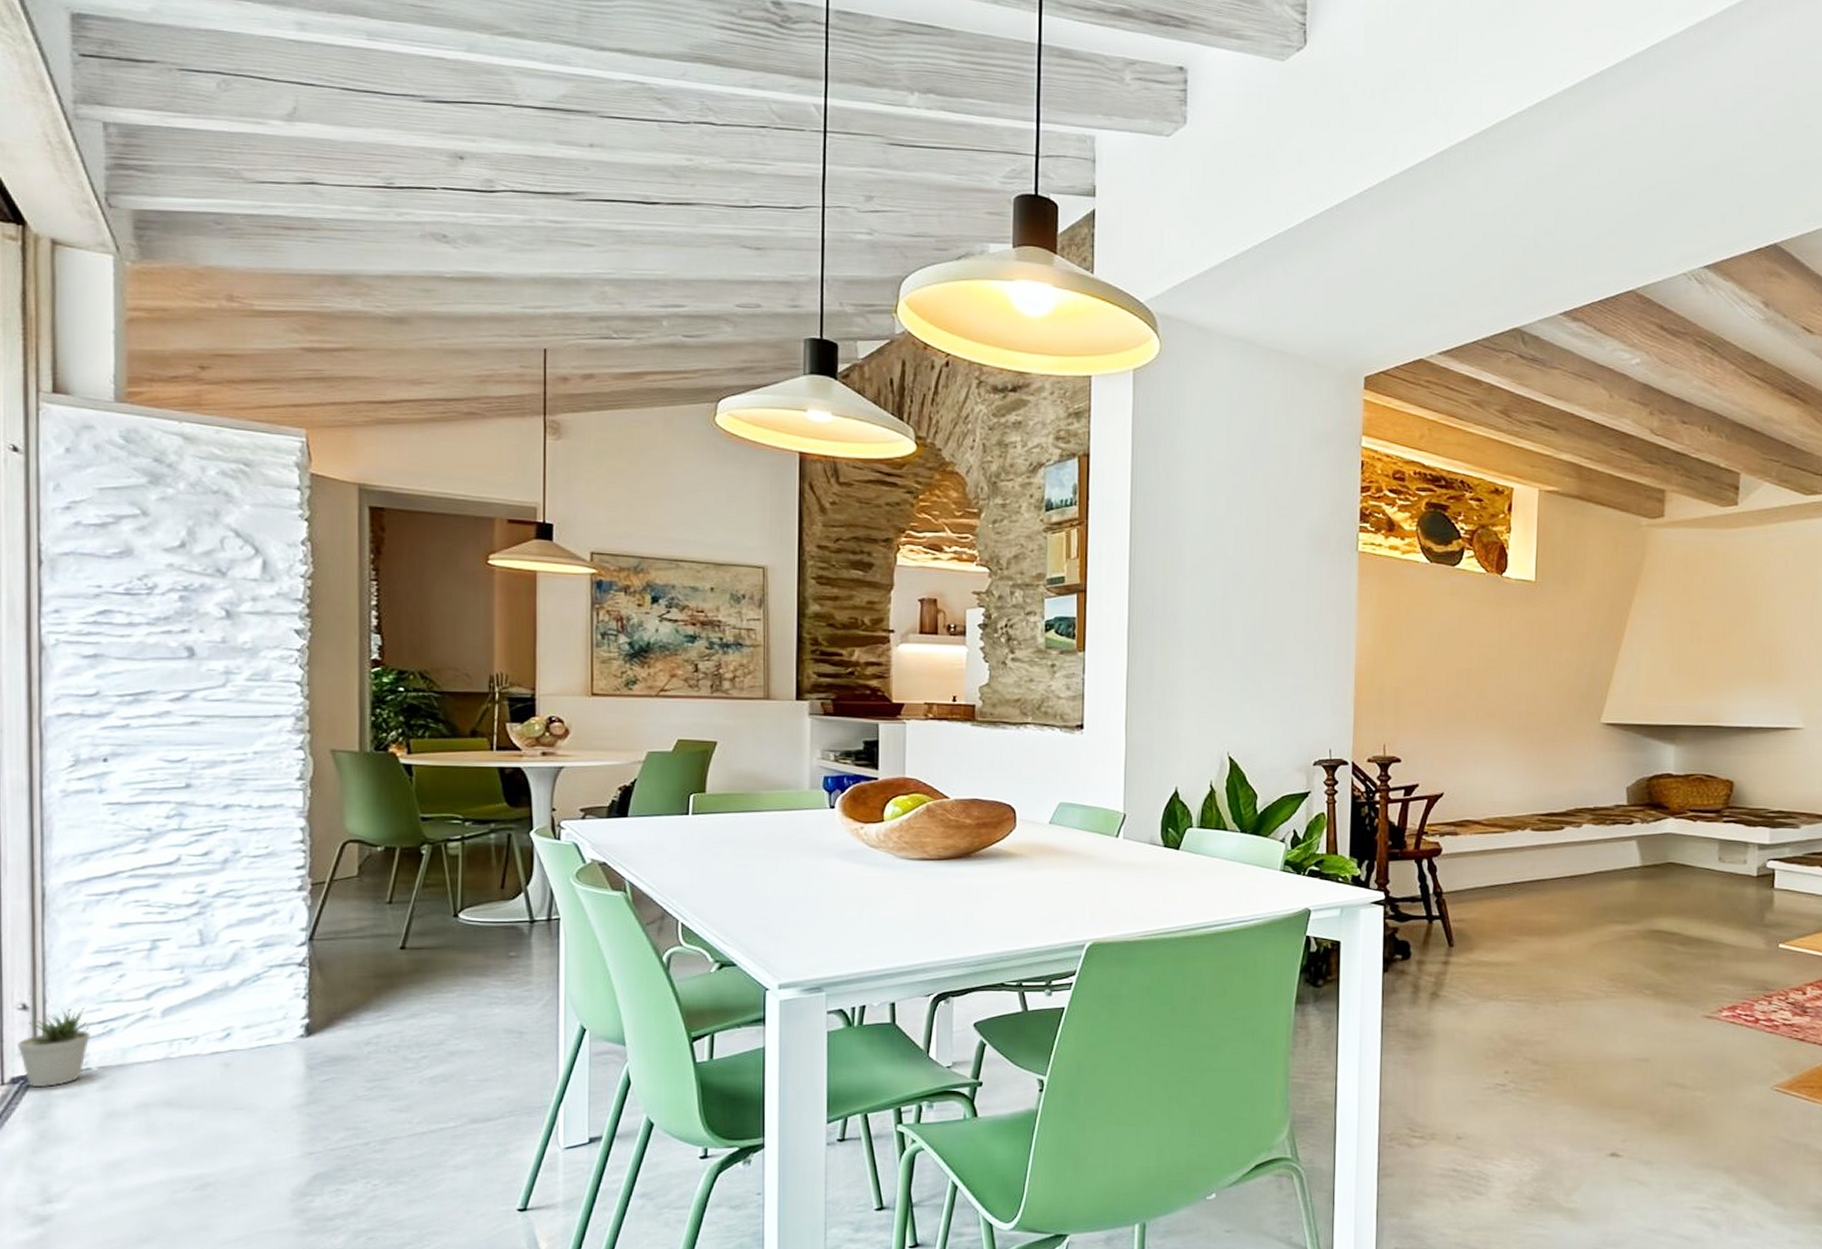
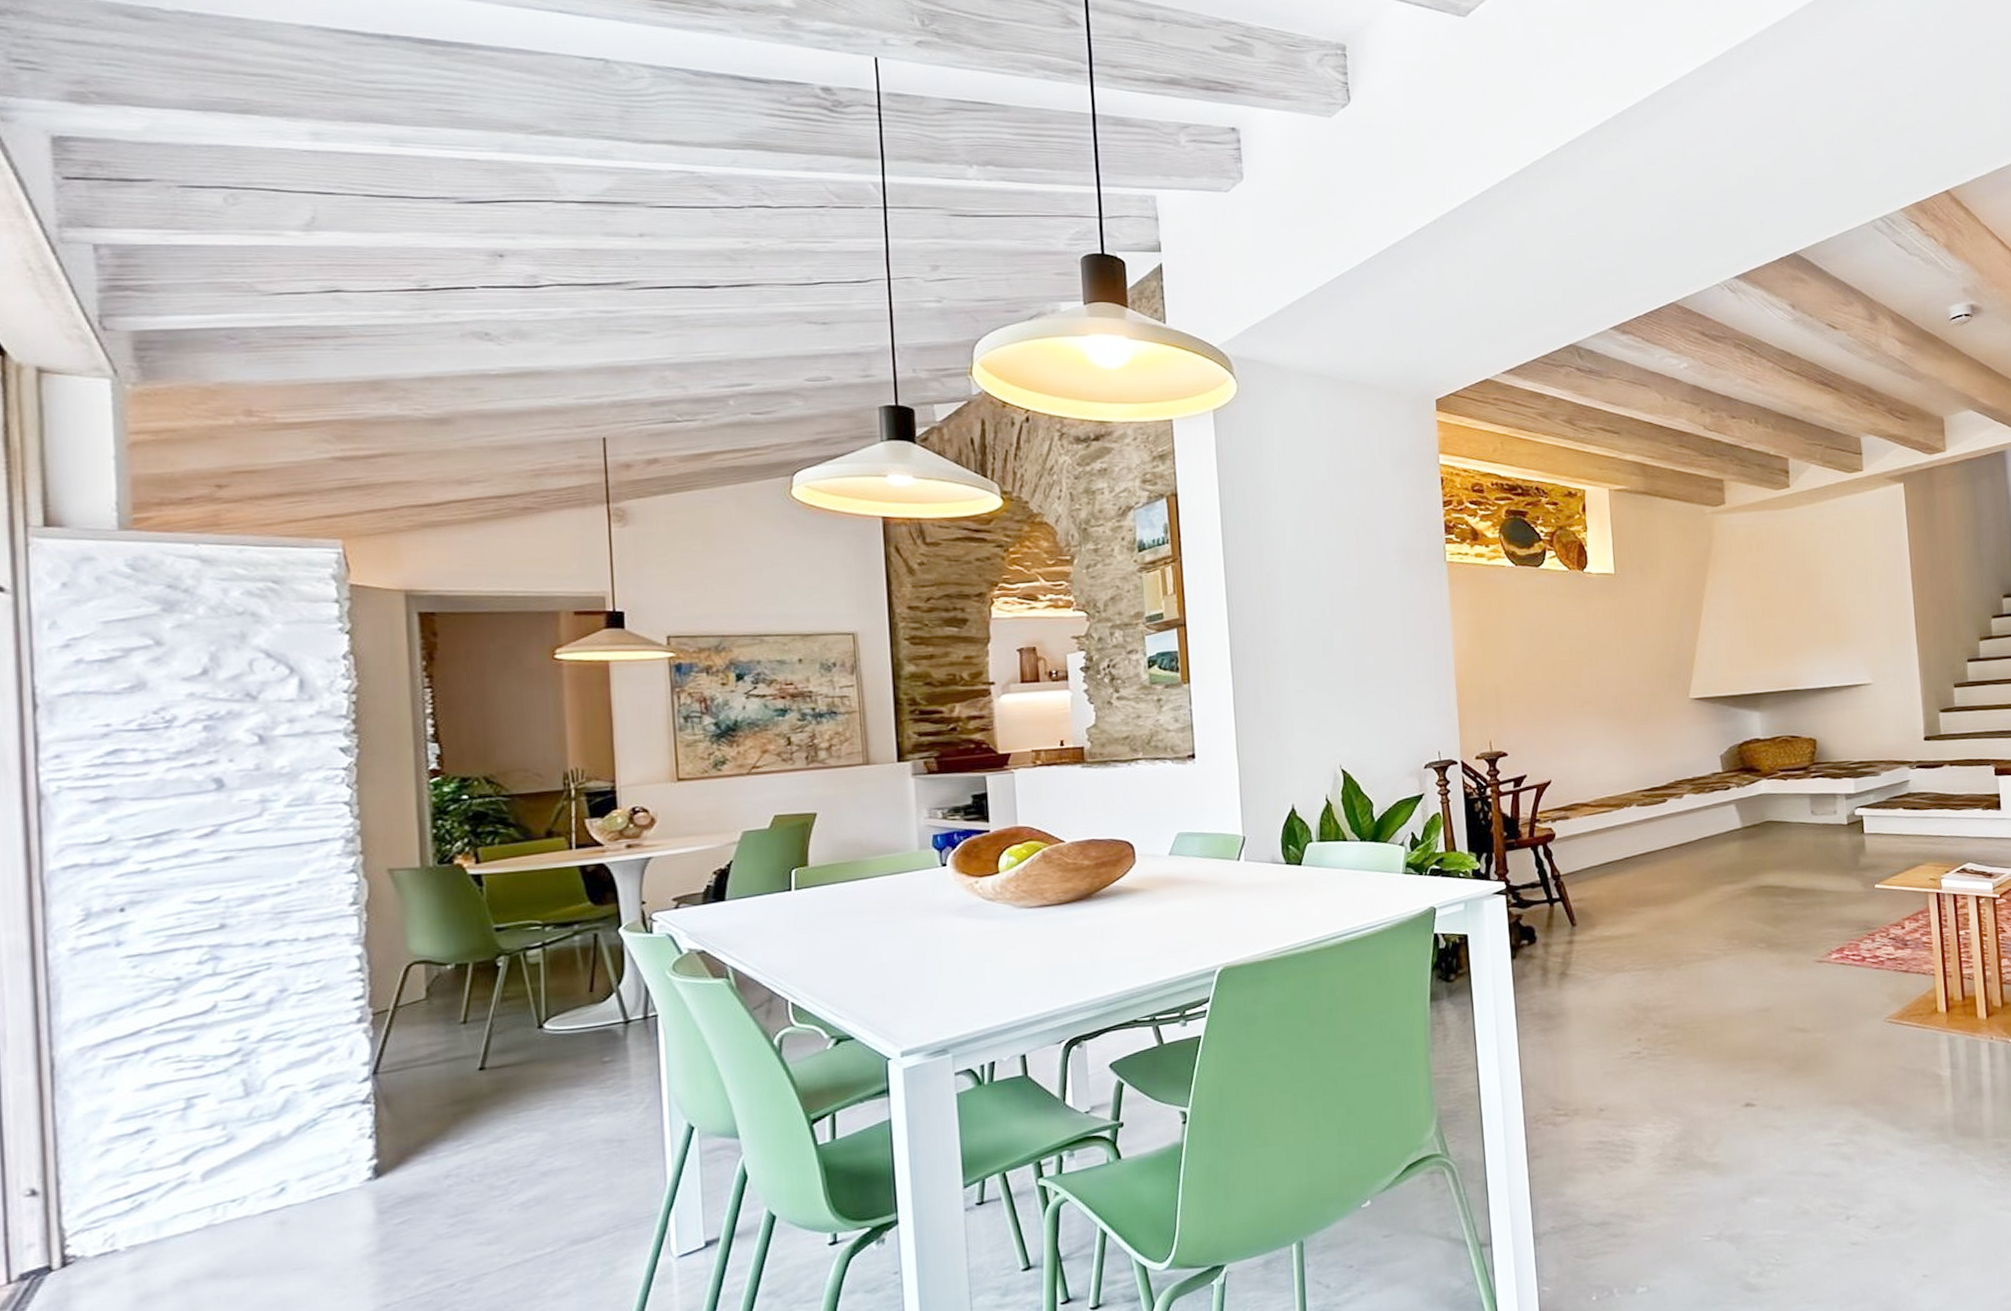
potted plant: present [18,1006,90,1087] -> none [26,1181,116,1280]

